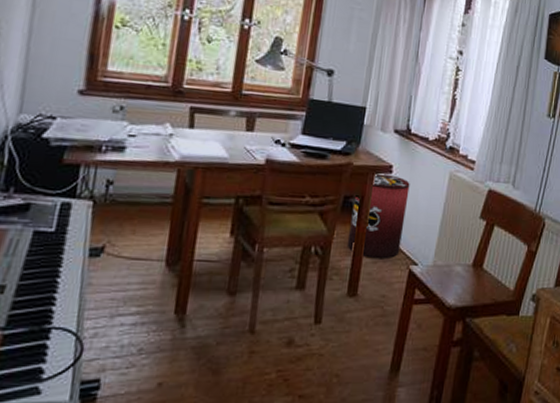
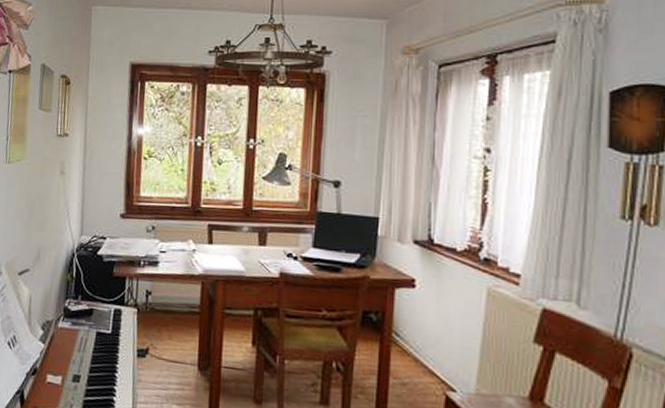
waste bin: present [346,174,410,259] -> none [370,288,438,381]

